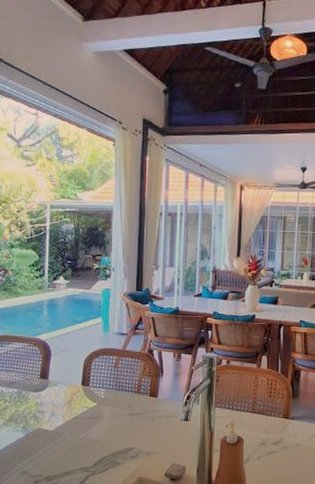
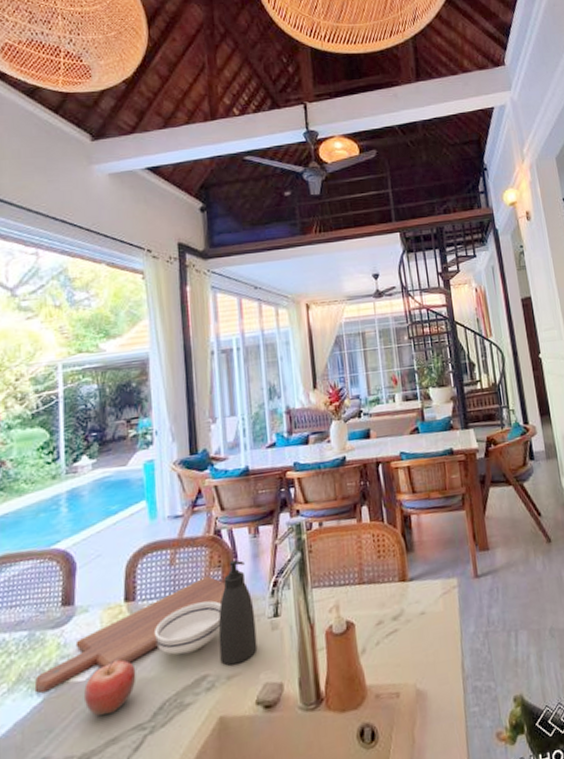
cutting board: none [20,380,153,432] -> present [34,575,226,694]
fruit: none [50,423,86,456] -> present [83,659,136,717]
bowl: none [99,397,148,431] -> present [153,600,222,655]
soap dispenser: none [143,374,171,446] -> present [218,560,258,666]

